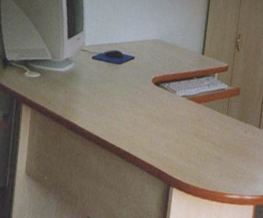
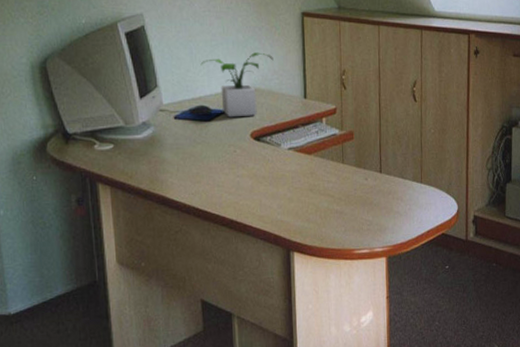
potted plant: none [120,11,181,65] -> present [200,52,273,118]

